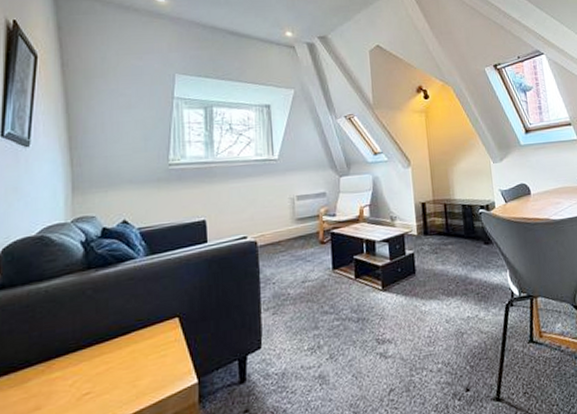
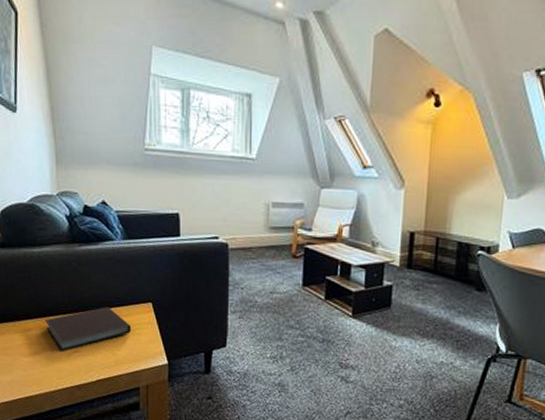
notebook: none [50,332,155,397] -> present [45,307,131,351]

